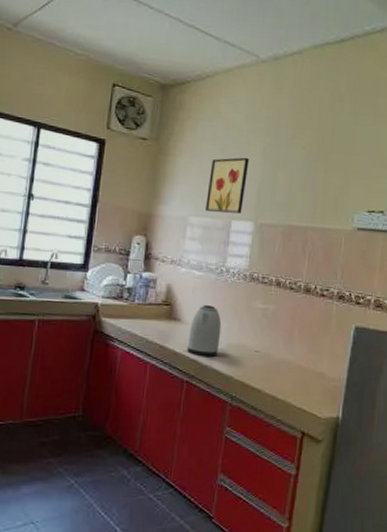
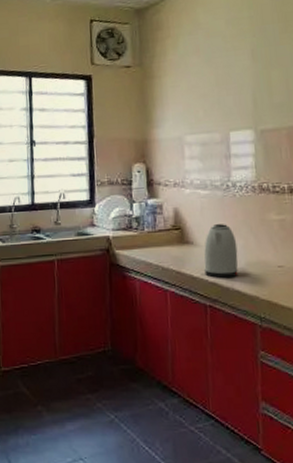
wall art: present [204,157,250,214] -> none [198,63,239,128]

